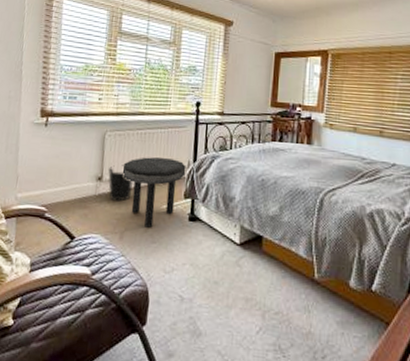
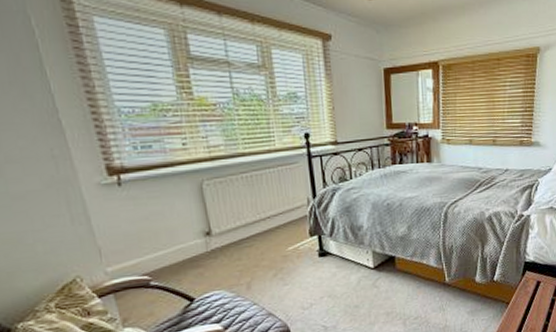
wastebasket: present [108,165,133,202] -> none [216,214,250,254]
side table: present [123,157,186,228] -> none [234,198,307,273]

